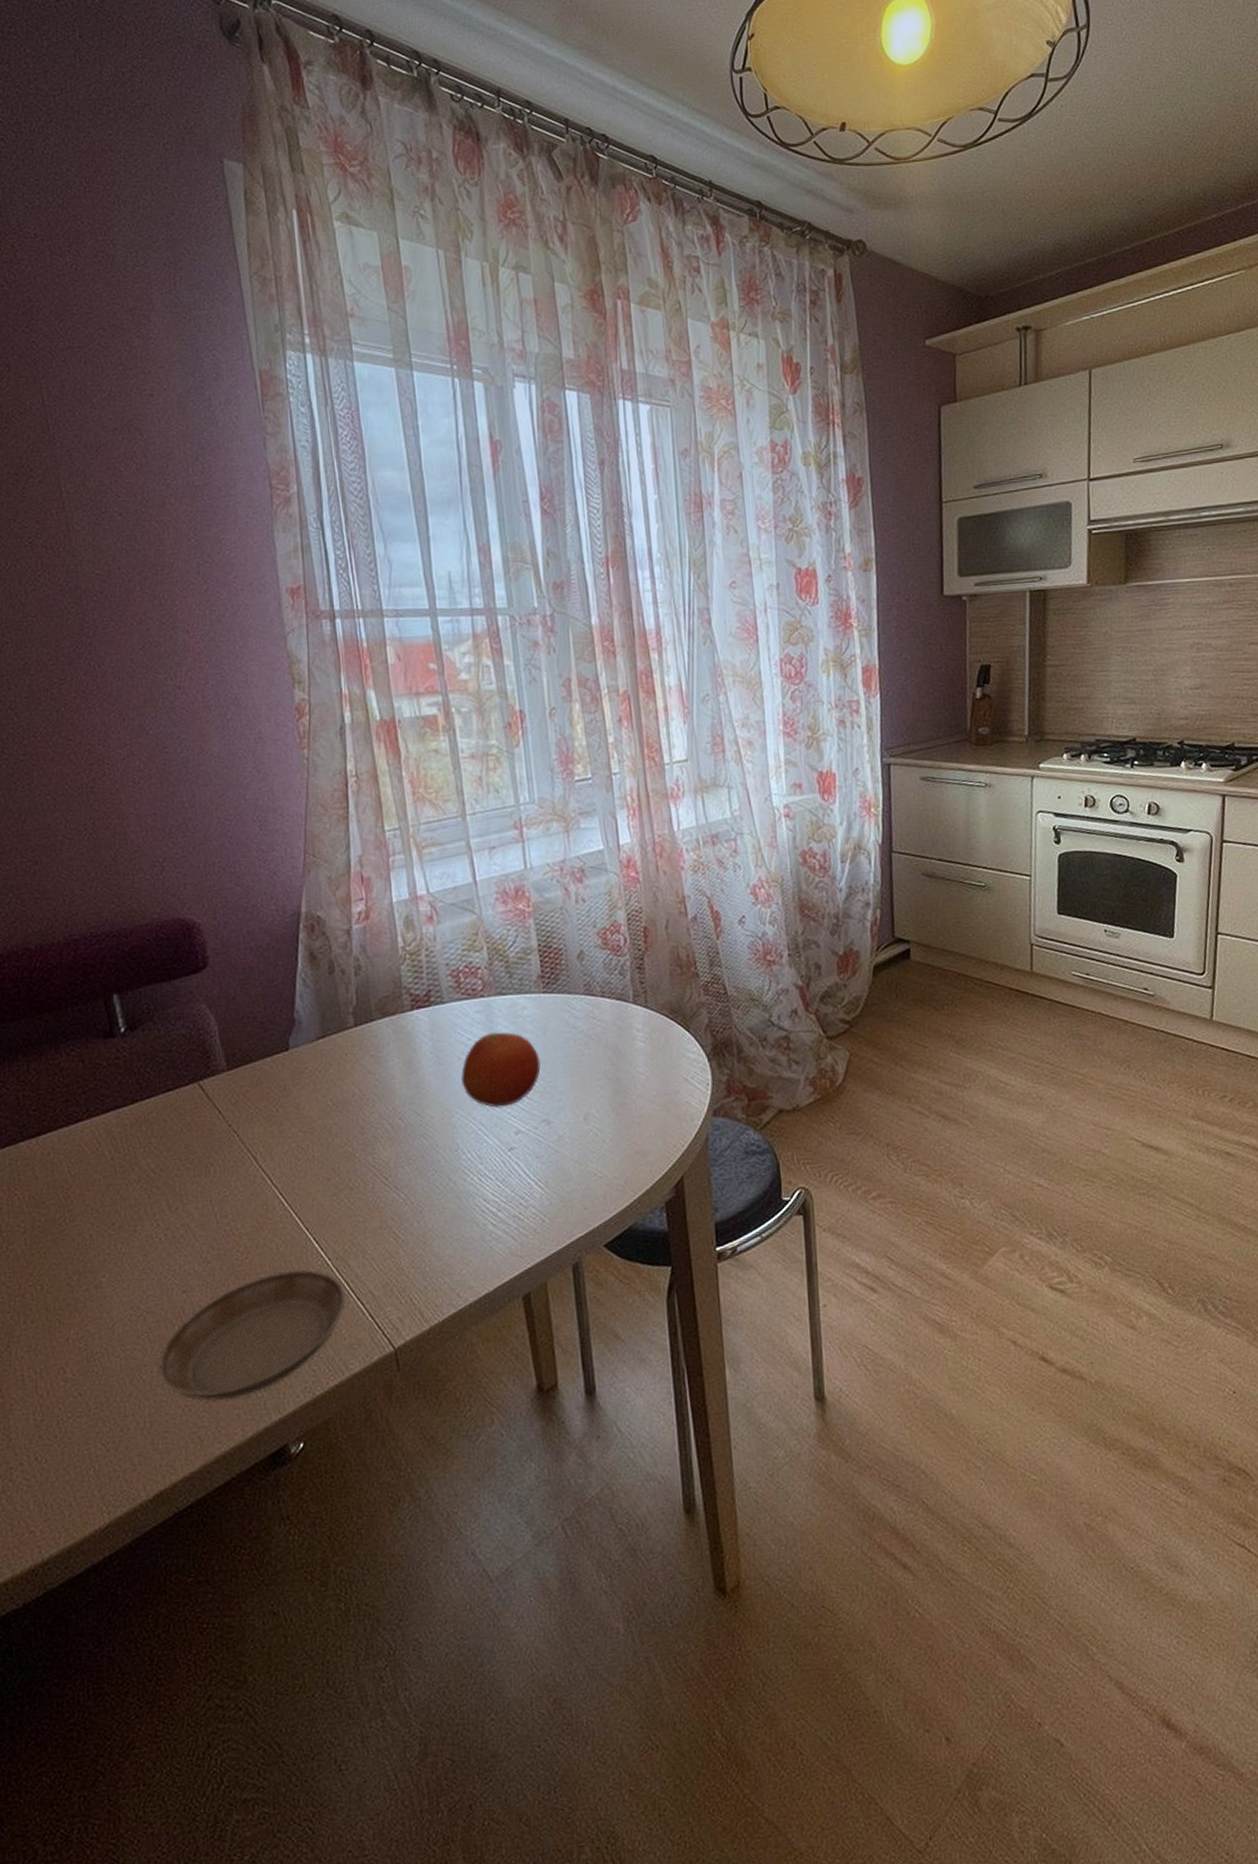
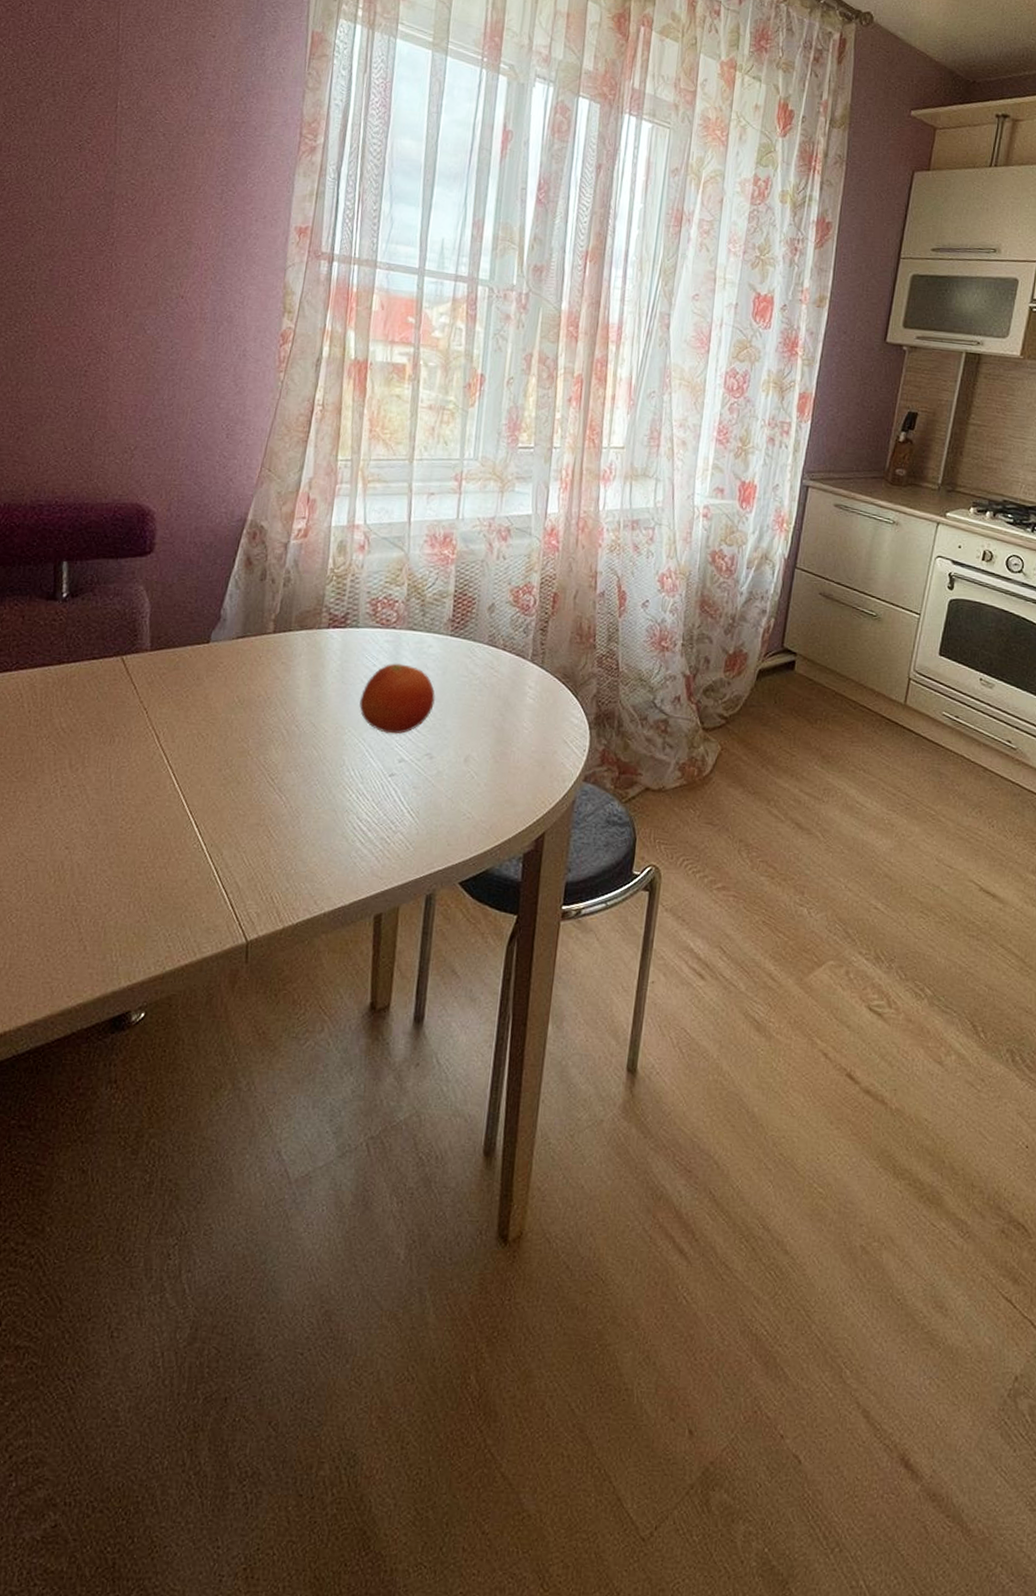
saucer: present [159,1269,346,1401] -> none [28,848,213,958]

